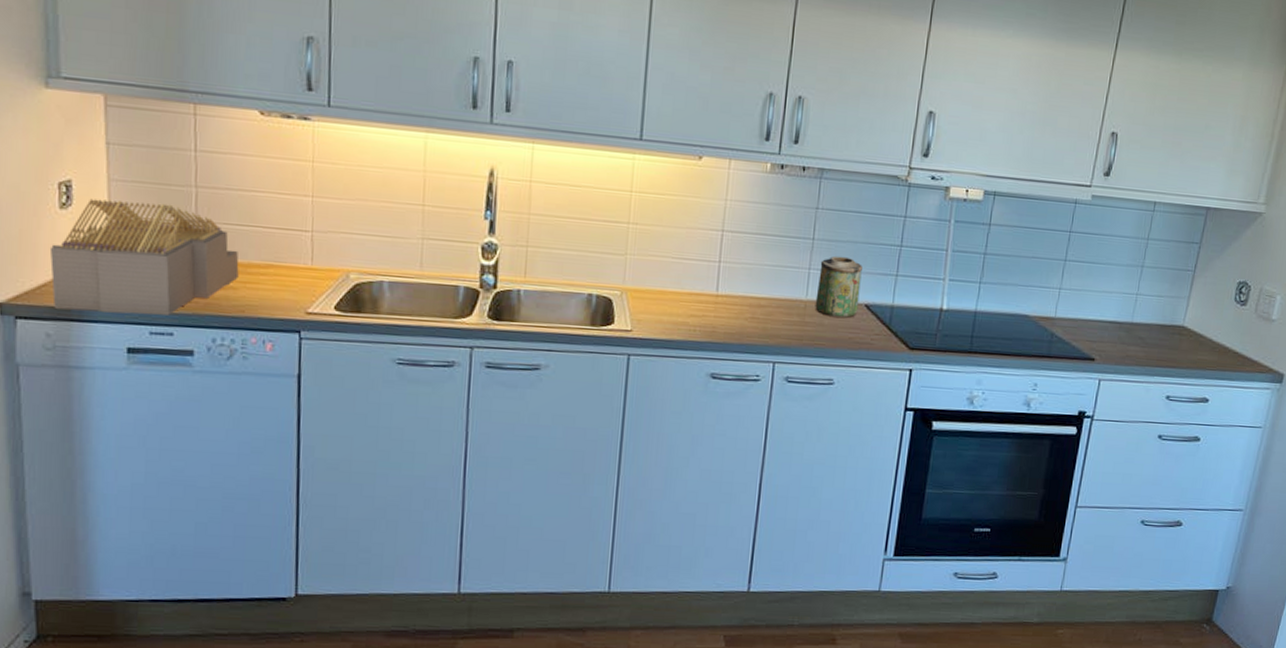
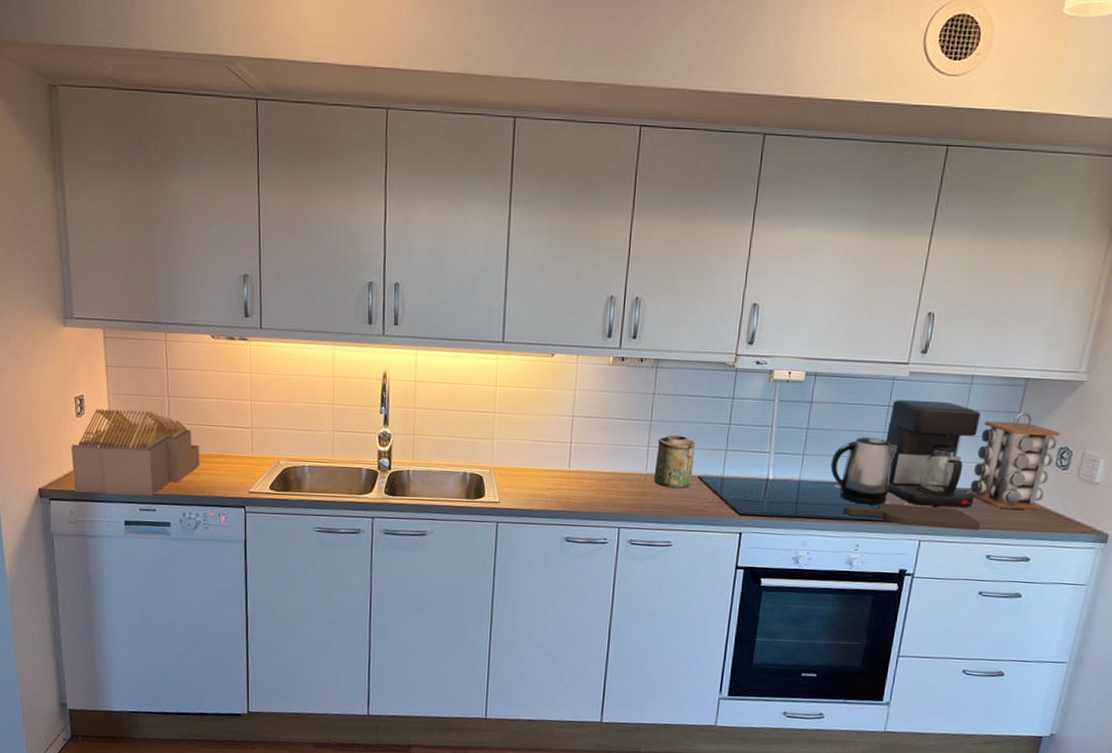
kettle: none [1008,264,1079,341] -> present [830,436,898,505]
cutting board: none [1021,338,1161,369] -> present [843,503,981,530]
coffee maker: none [1066,225,1163,344] -> present [886,400,981,508]
spice rack: none [1150,243,1239,348] -> present [969,412,1060,510]

